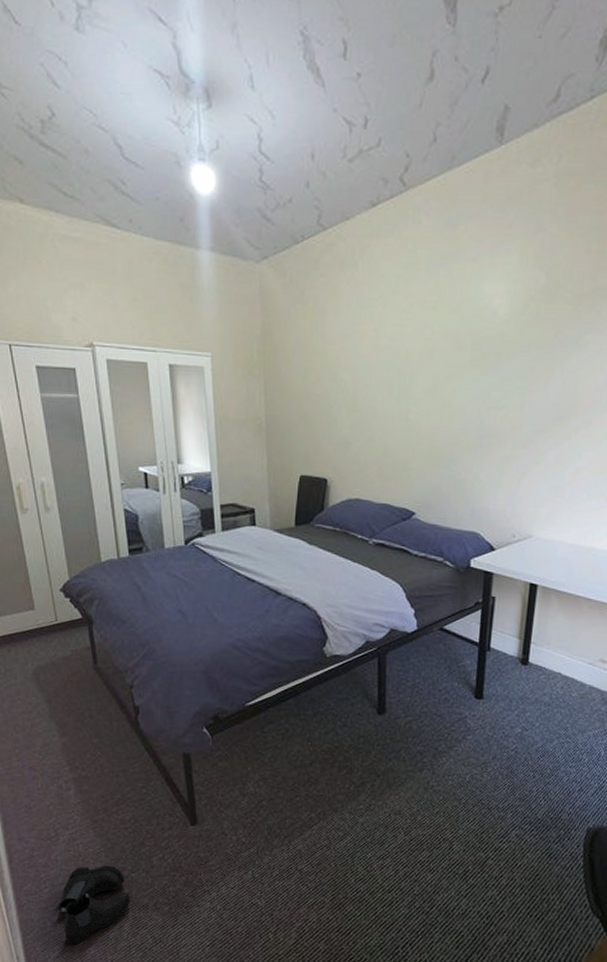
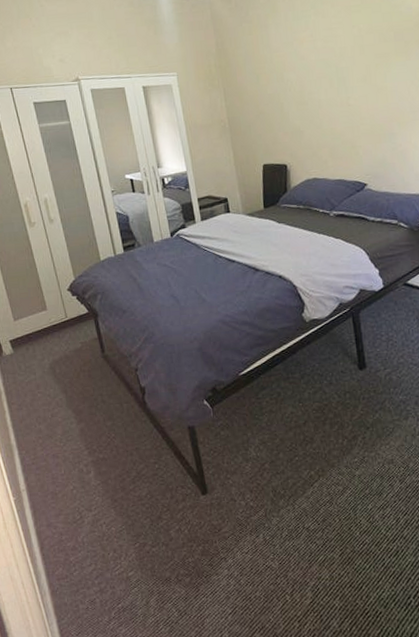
boots: present [54,865,131,944] -> none [84,542,154,625]

